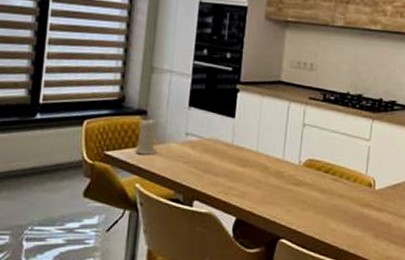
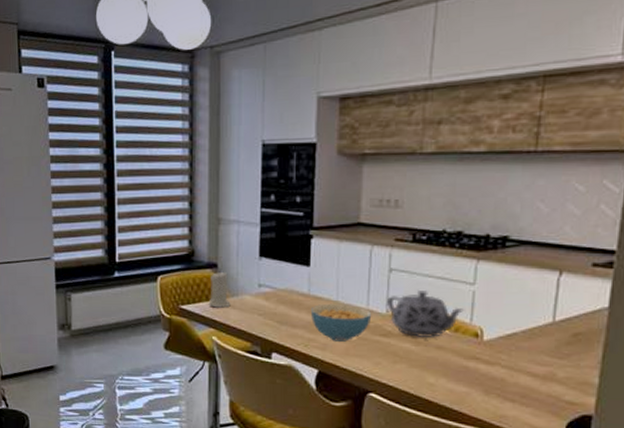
cereal bowl: none [233,153,287,190] -> present [311,303,372,342]
teapot: none [300,143,362,188] -> present [387,289,465,339]

